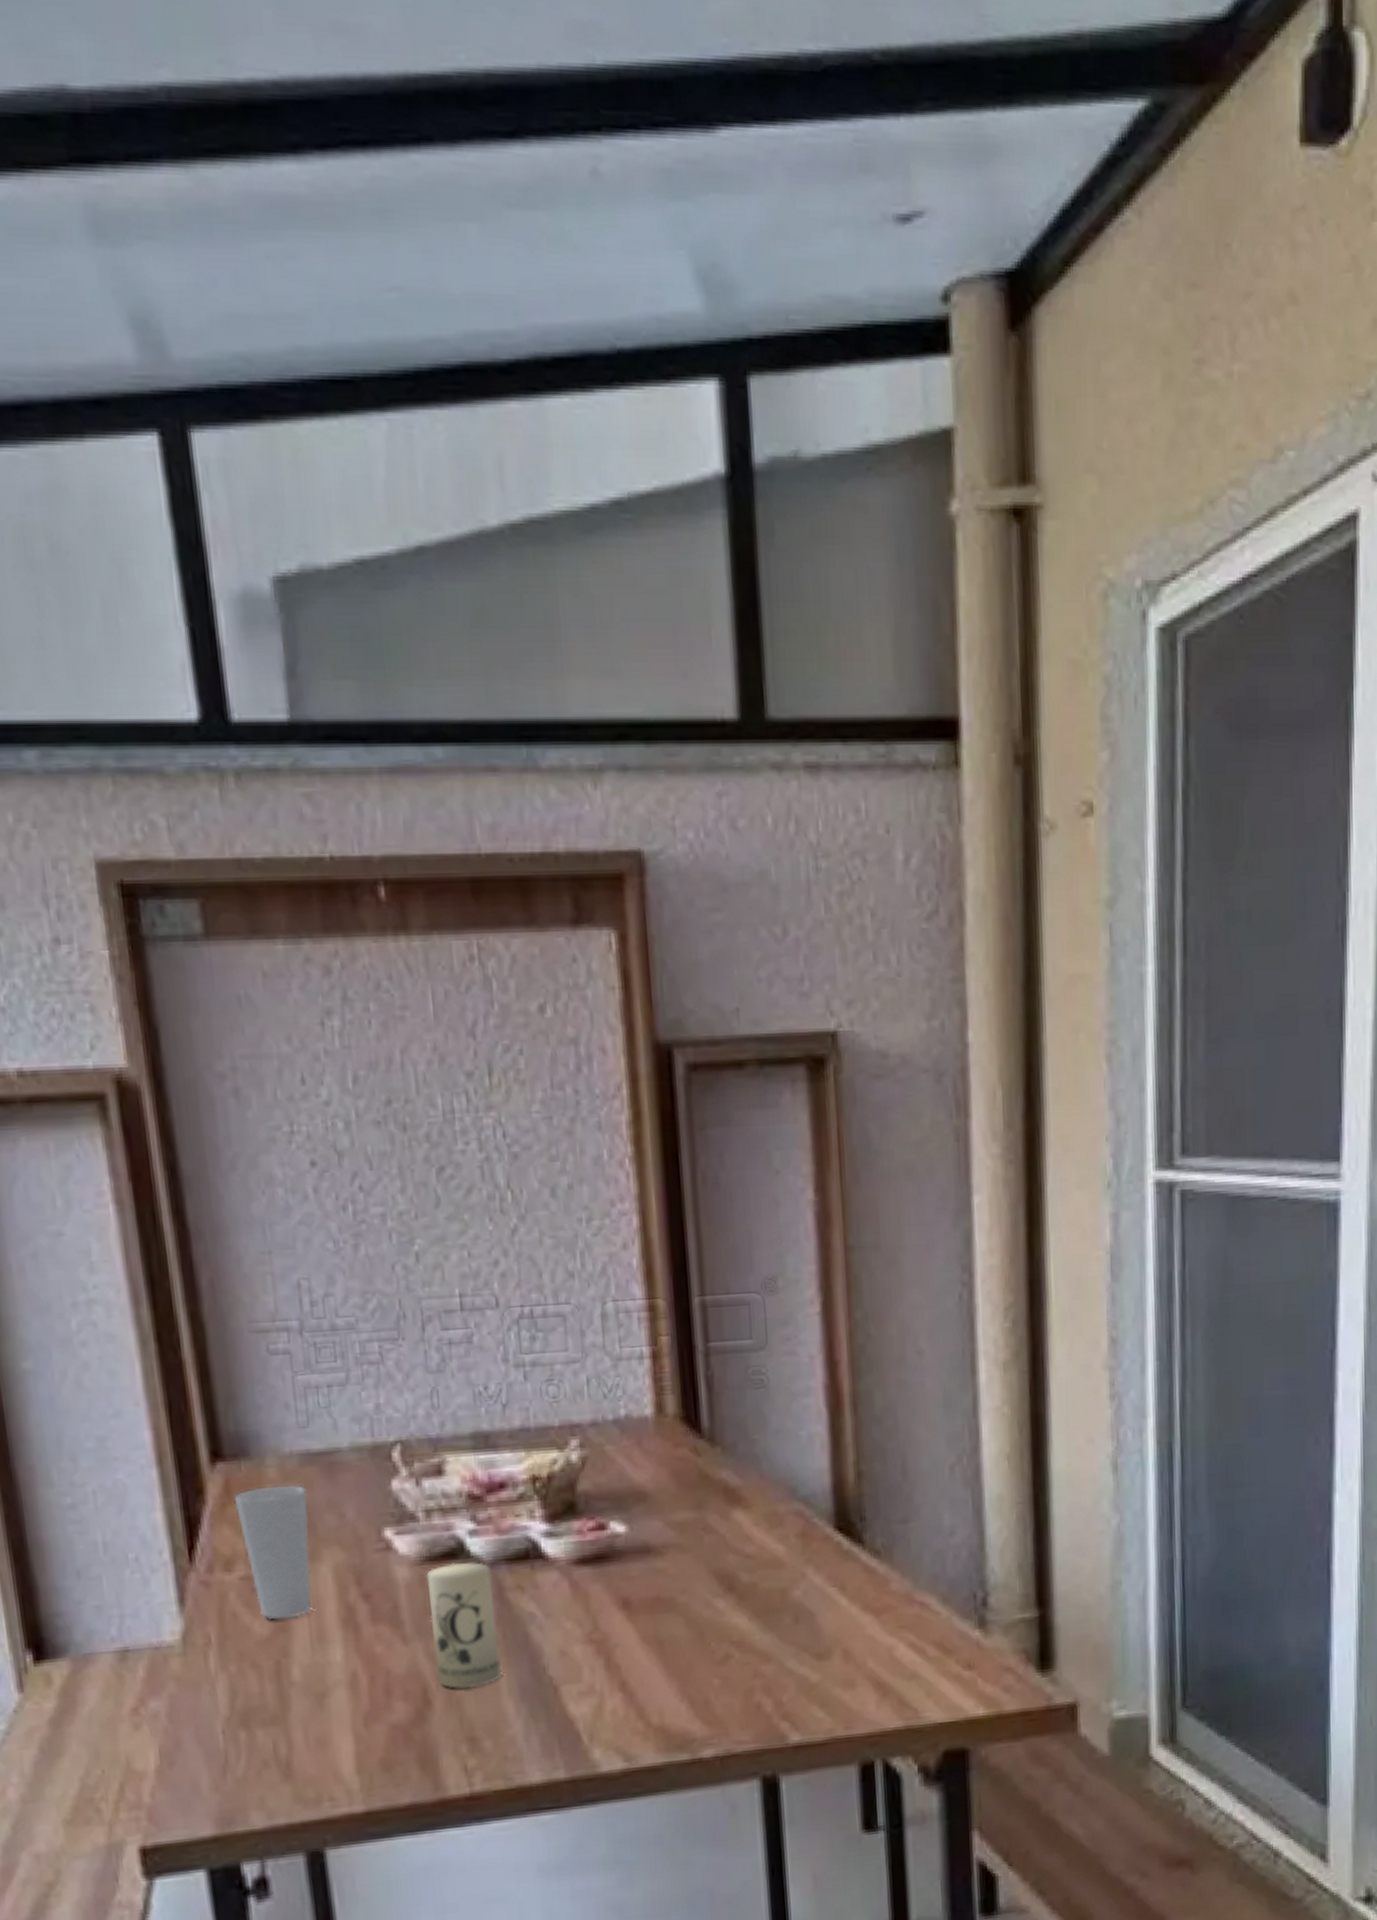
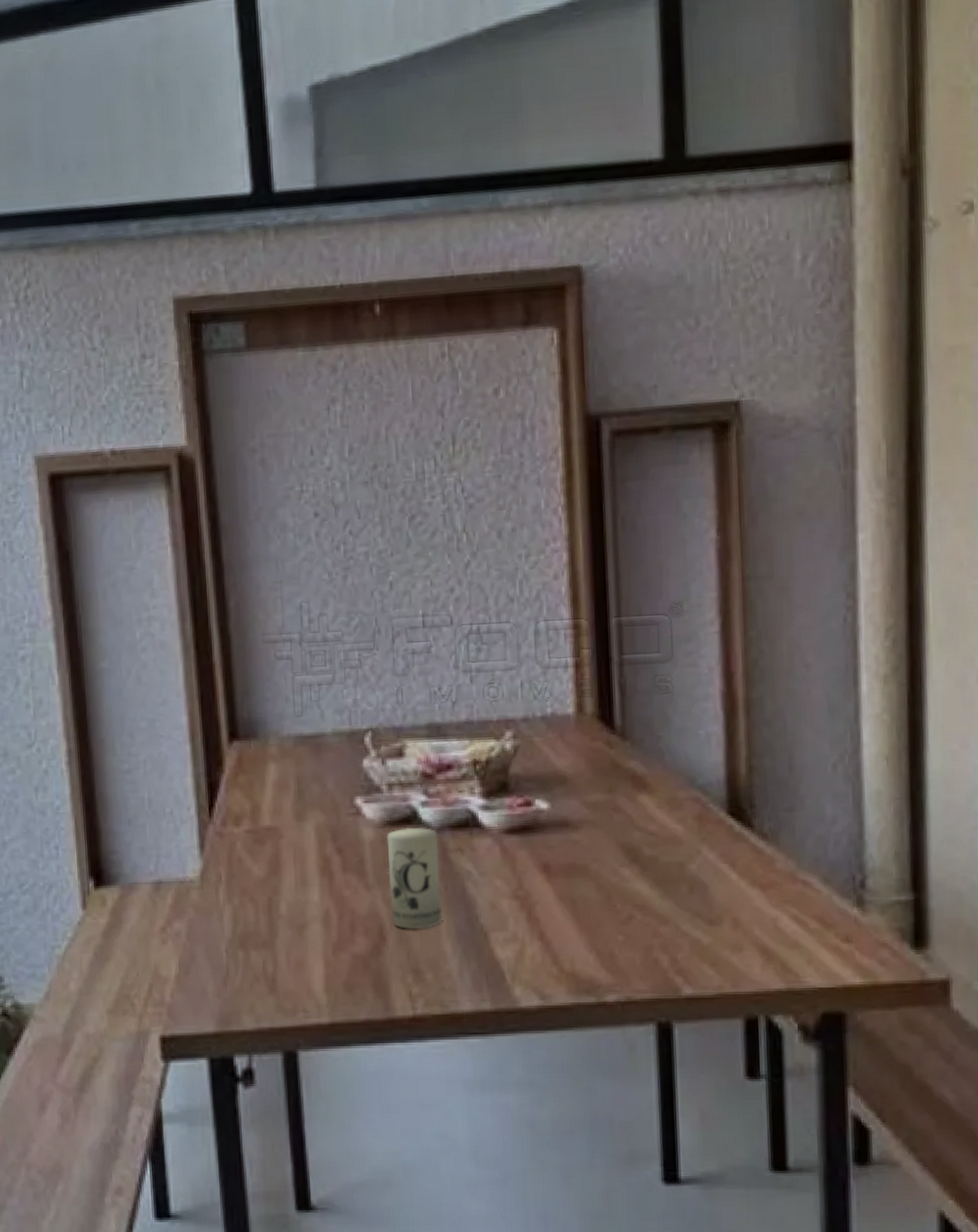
cup: present [234,1485,312,1620] -> none [244,760,299,865]

